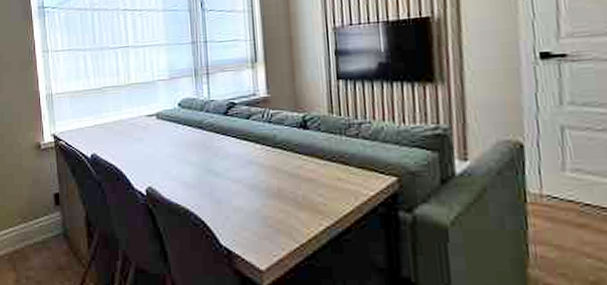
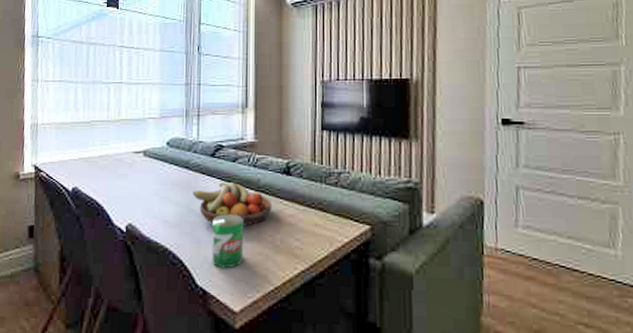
fruit bowl: none [208,140,291,184] -> present [192,182,271,227]
can: none [231,172,266,228] -> present [212,214,244,269]

